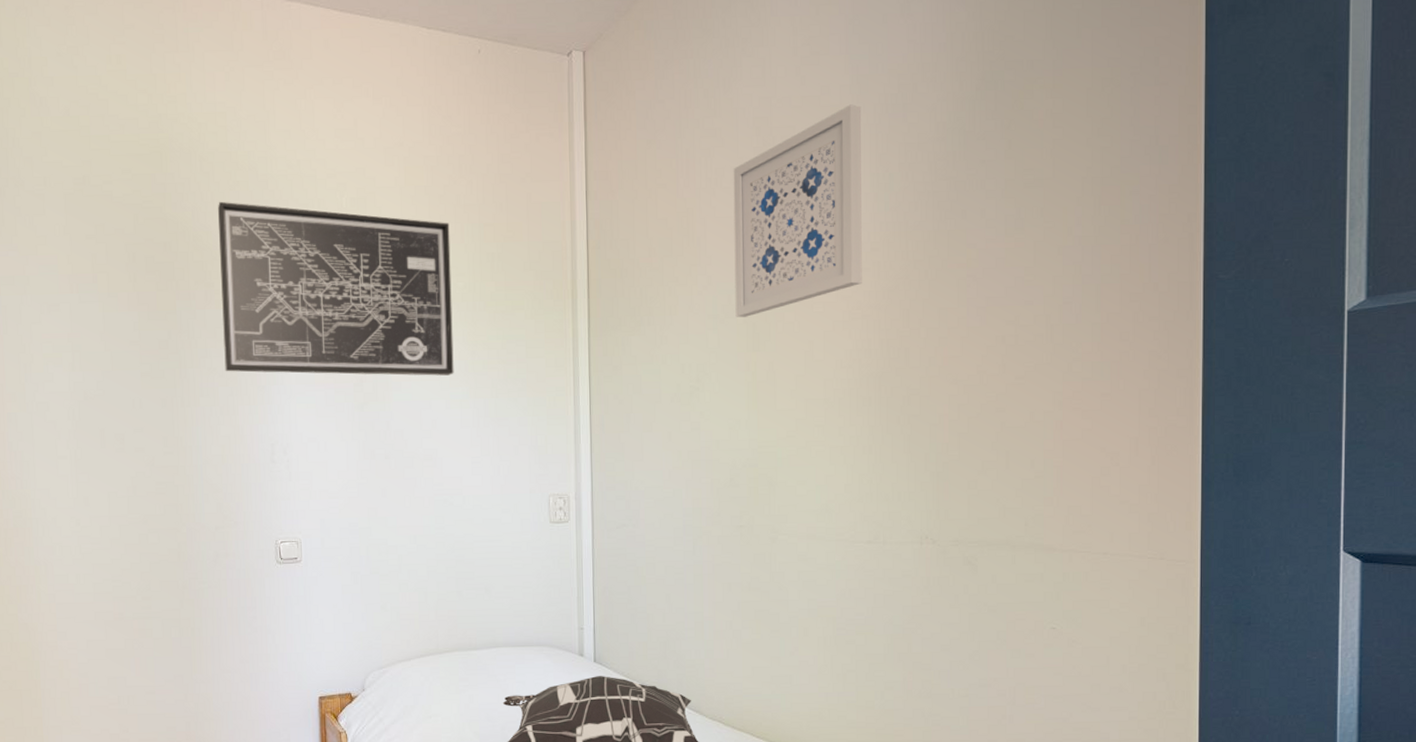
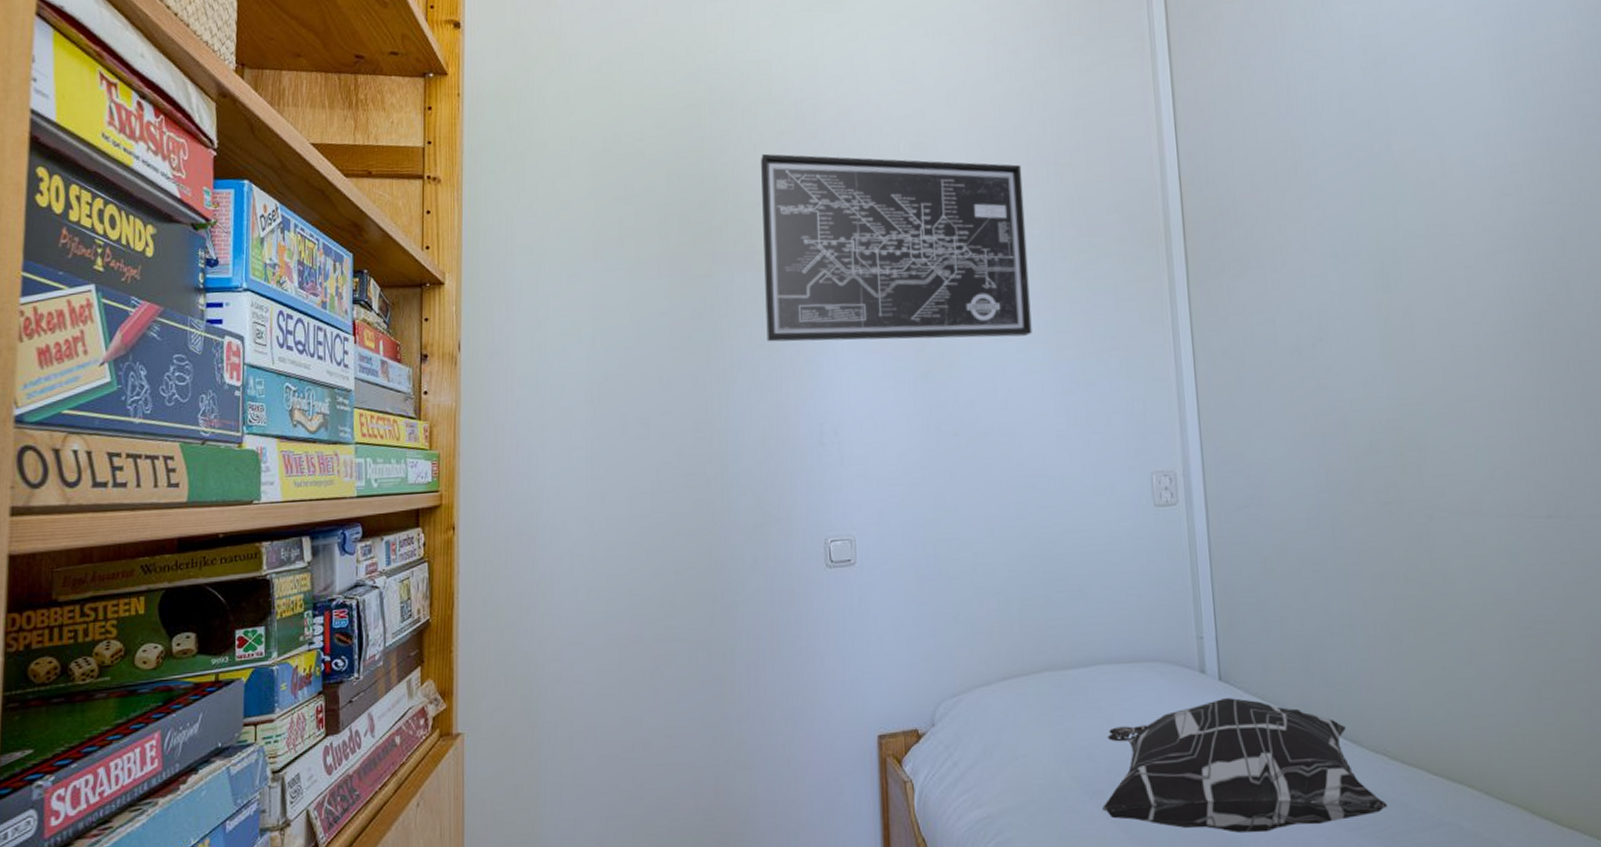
wall art: present [733,104,862,317] -> none [1341,16,1505,255]

